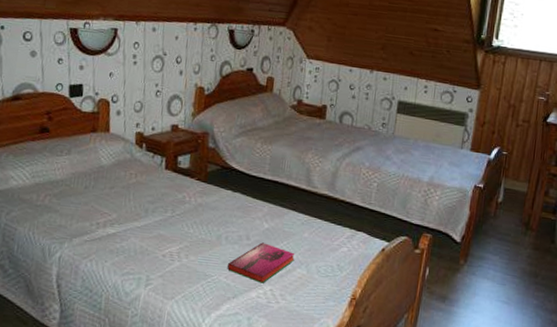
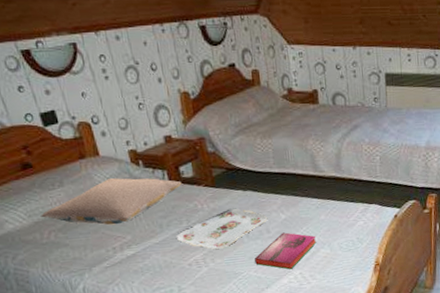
pillow: none [43,155,177,201] -> present [41,178,182,225]
serving tray: none [158,207,251,246] -> present [177,208,268,249]

